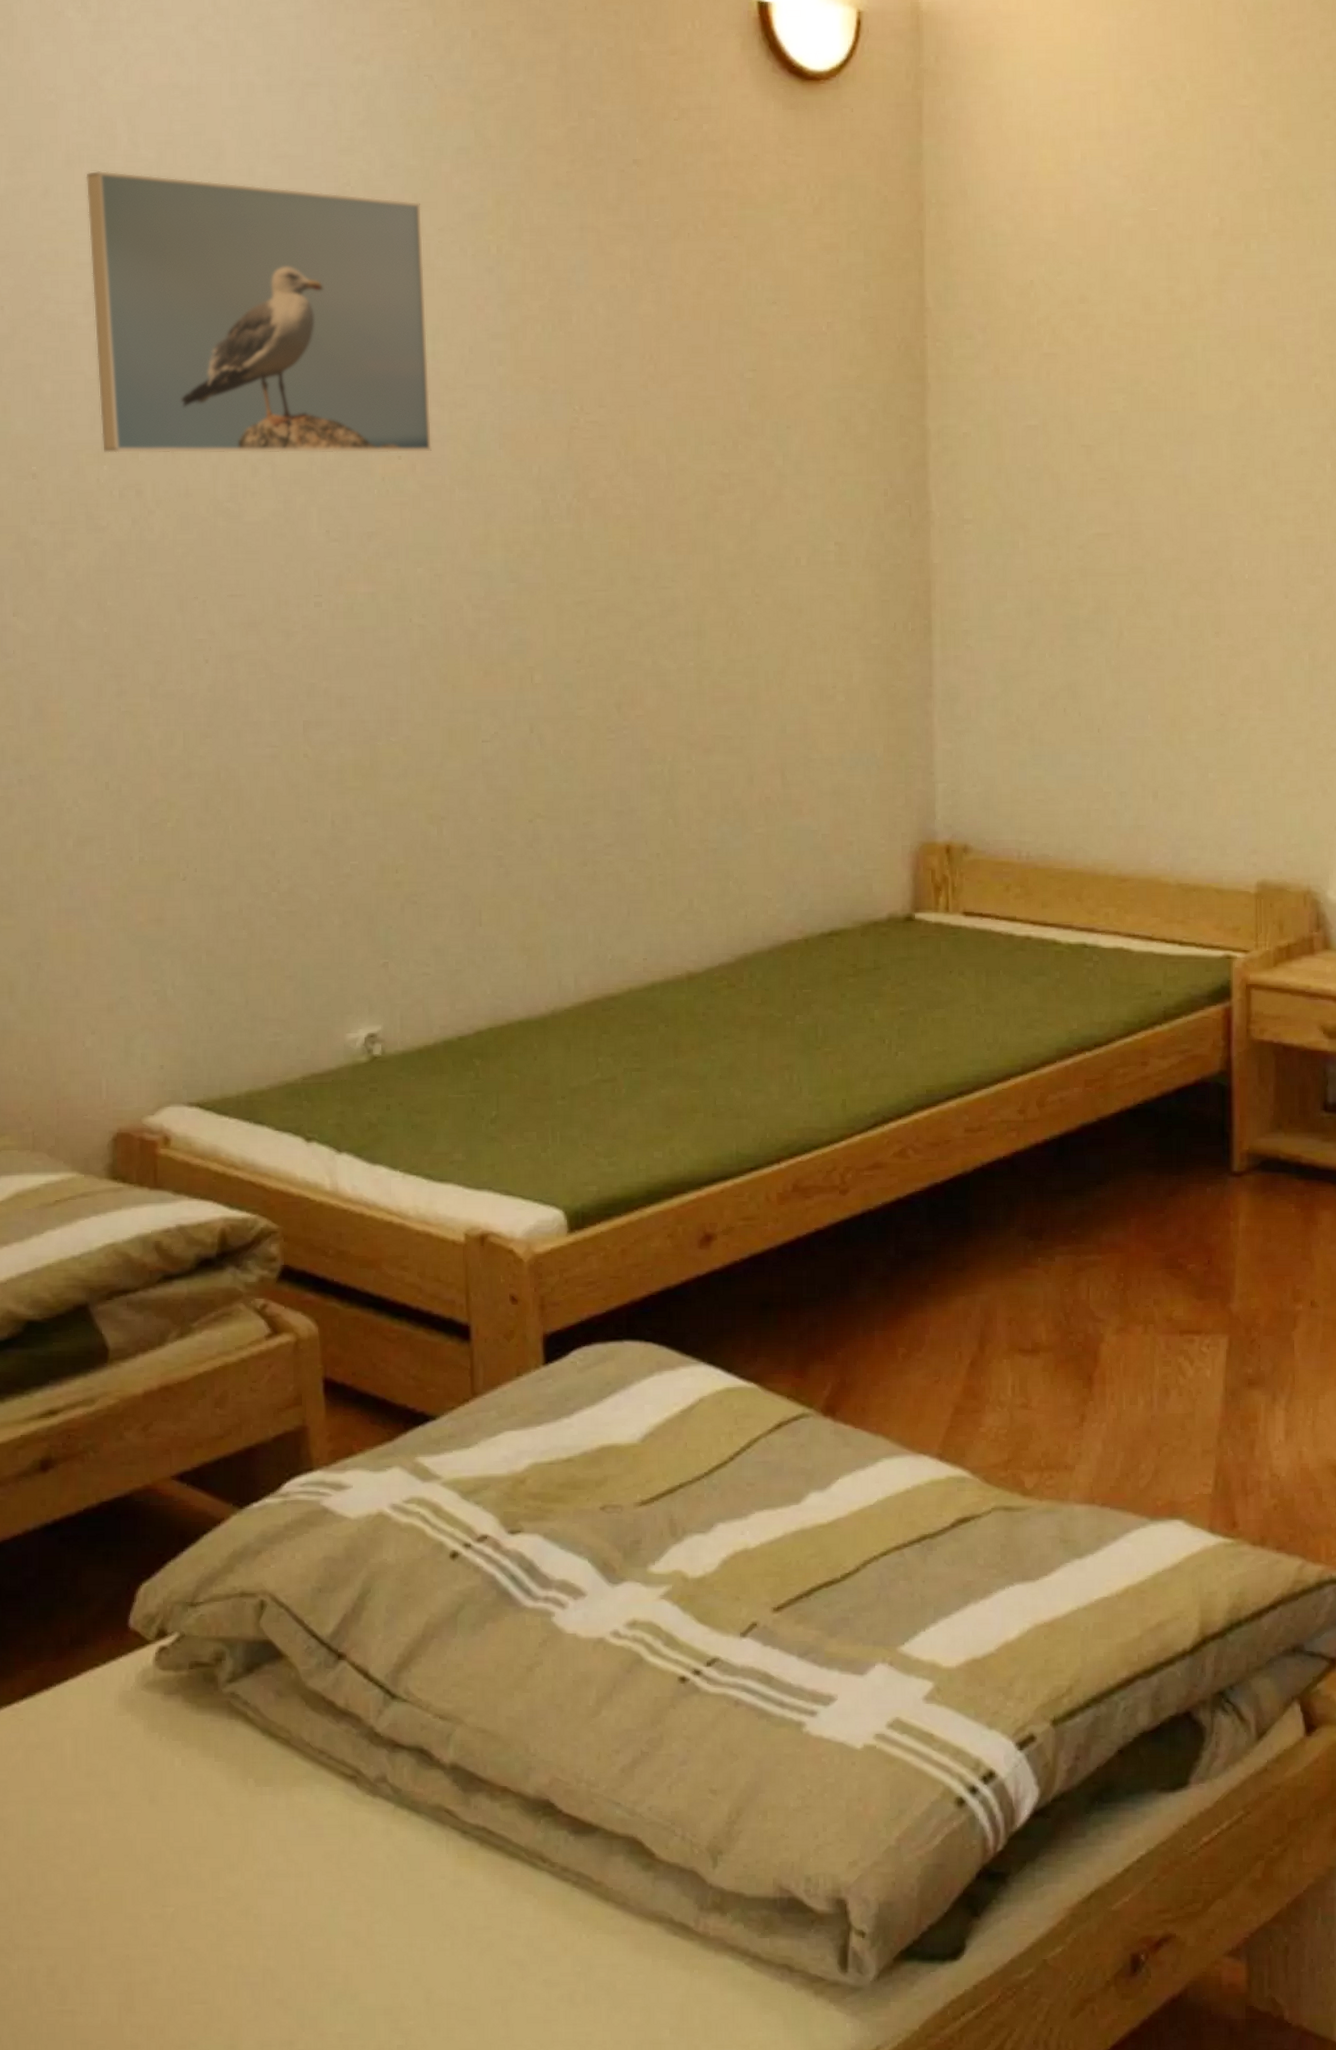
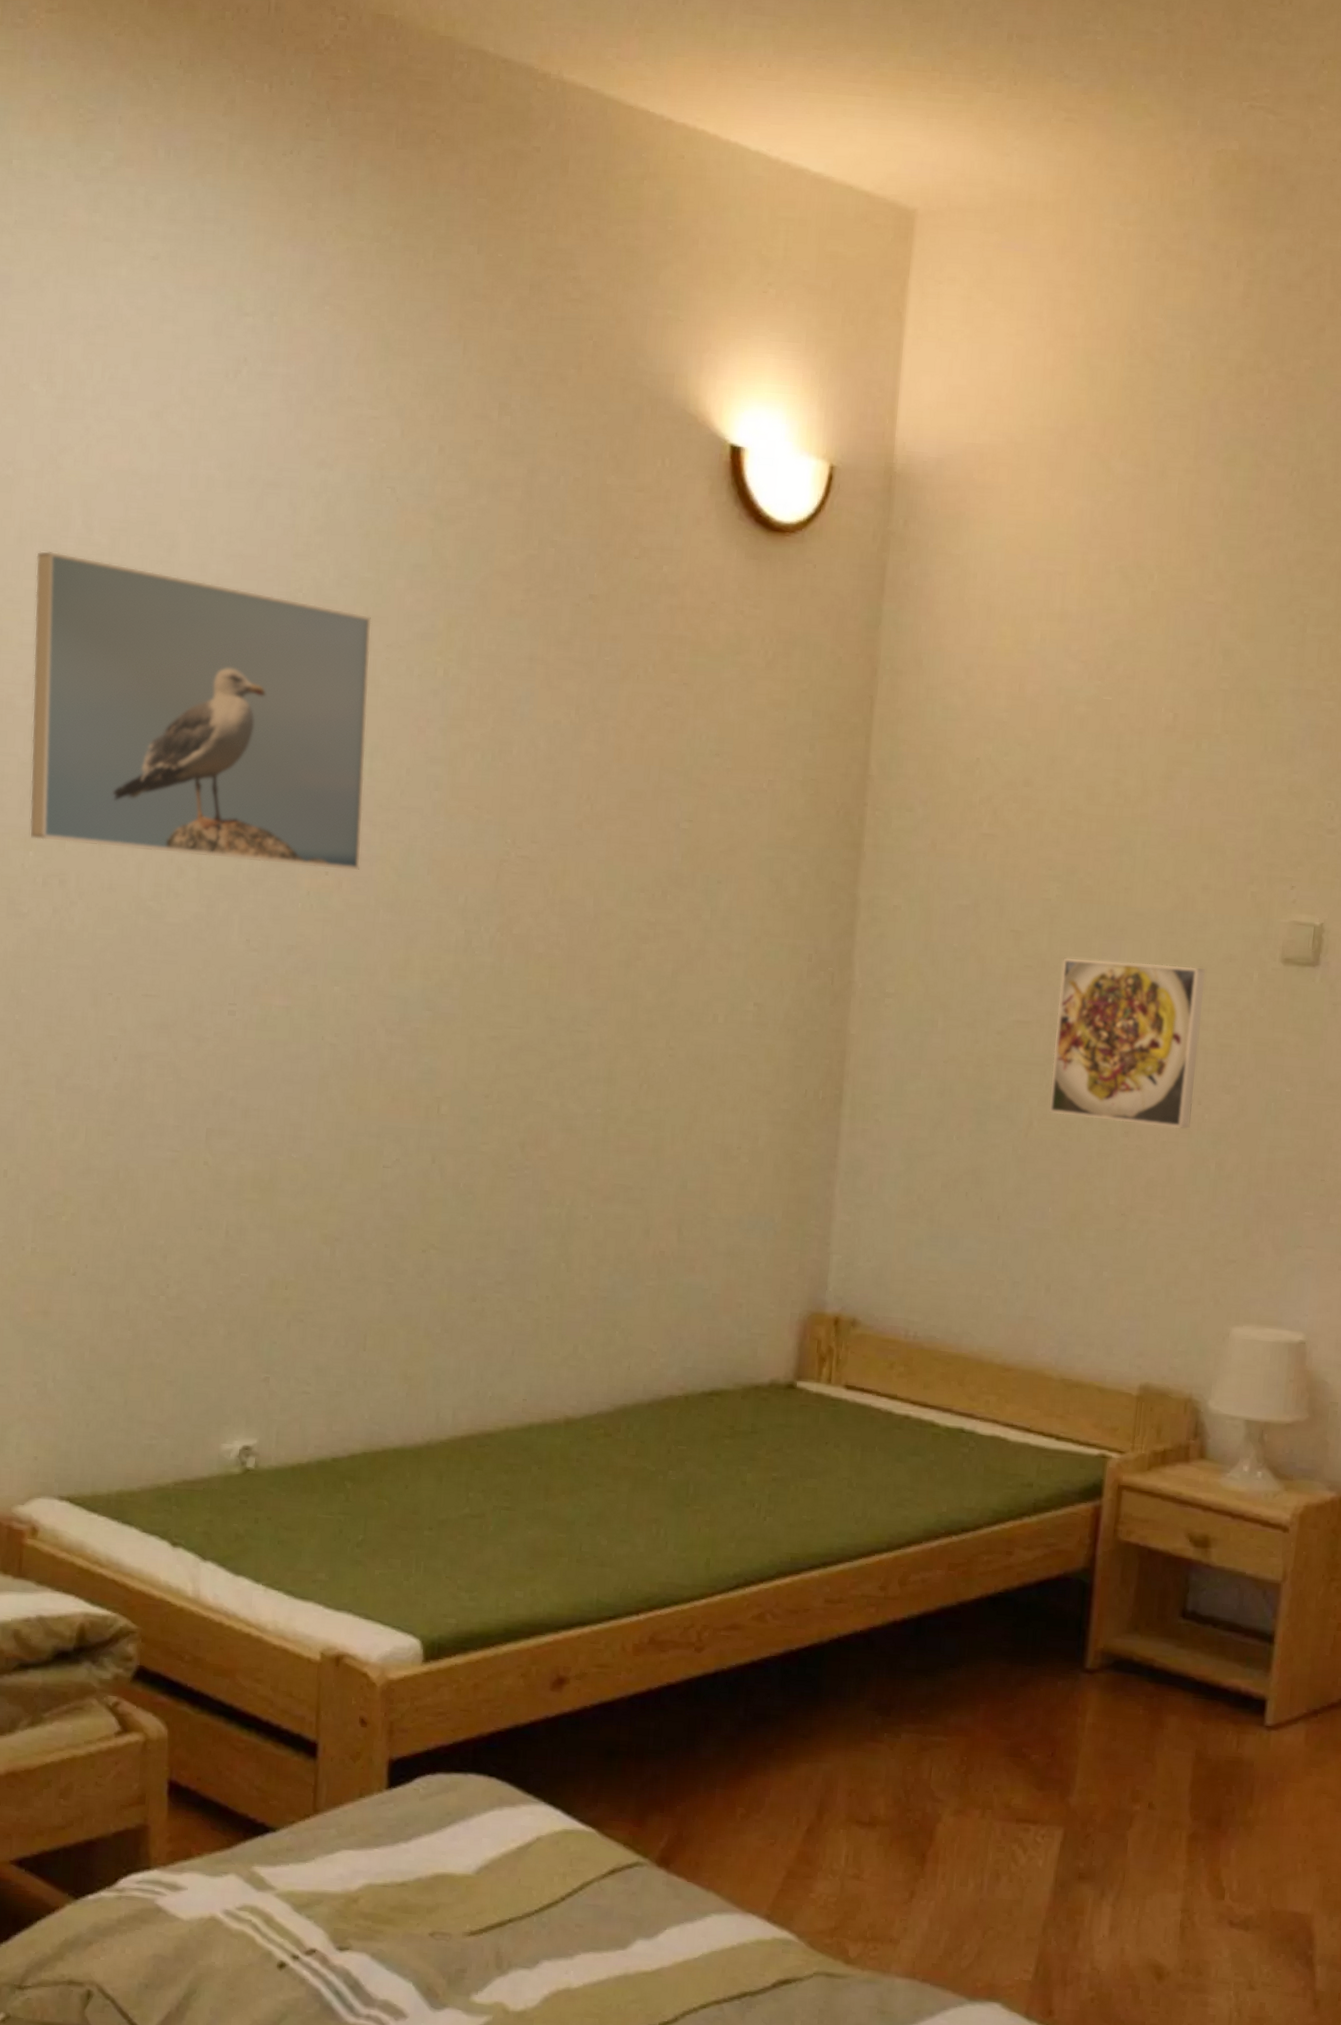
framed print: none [1136,463,1280,624] -> present [1049,958,1206,1129]

